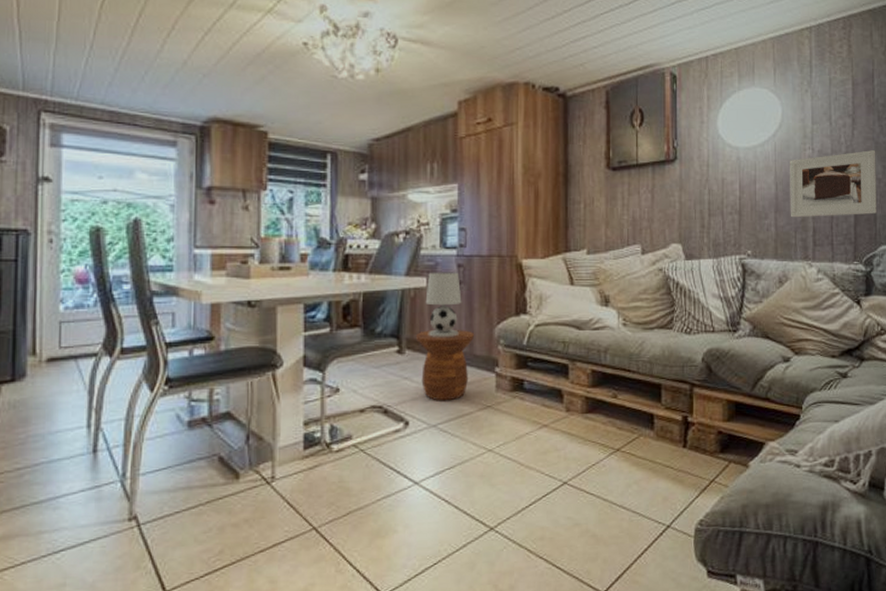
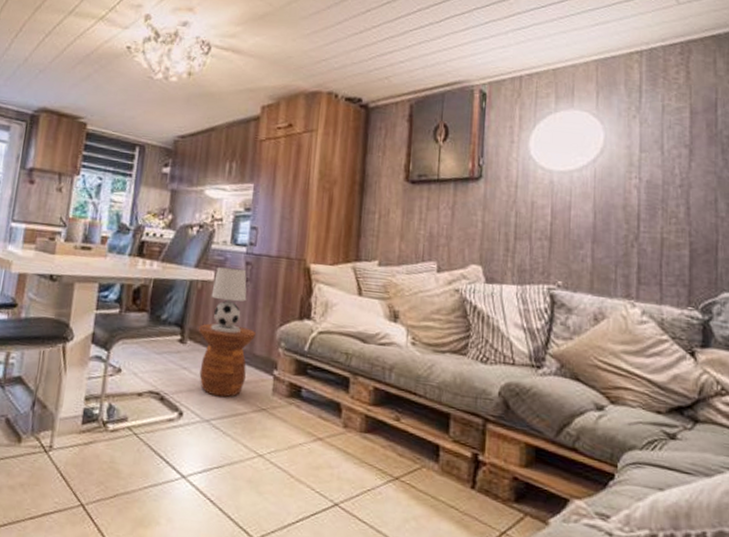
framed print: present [790,150,876,218] -> none [610,185,718,256]

